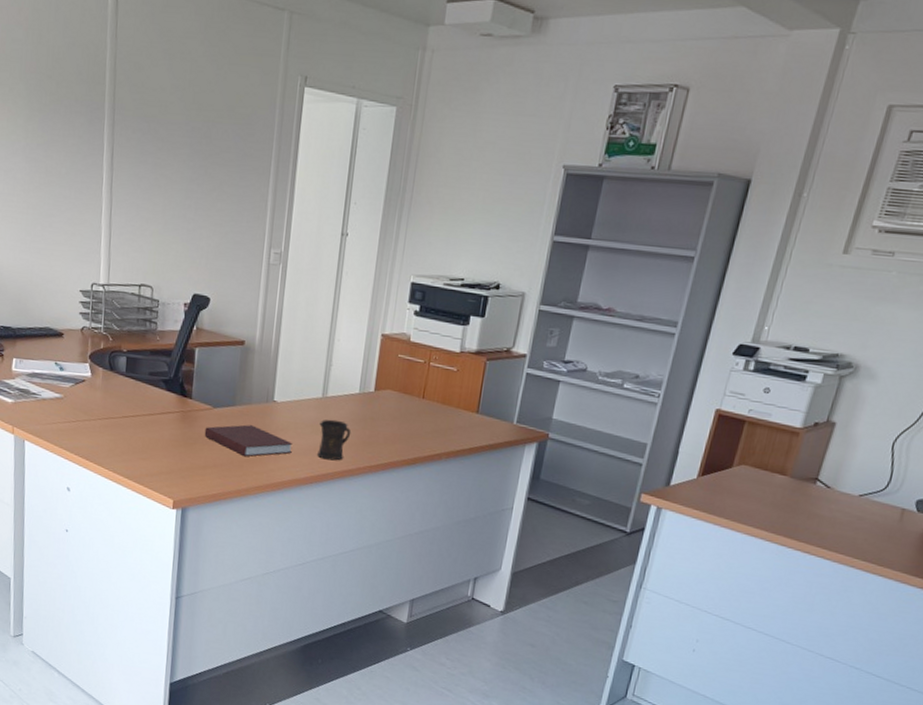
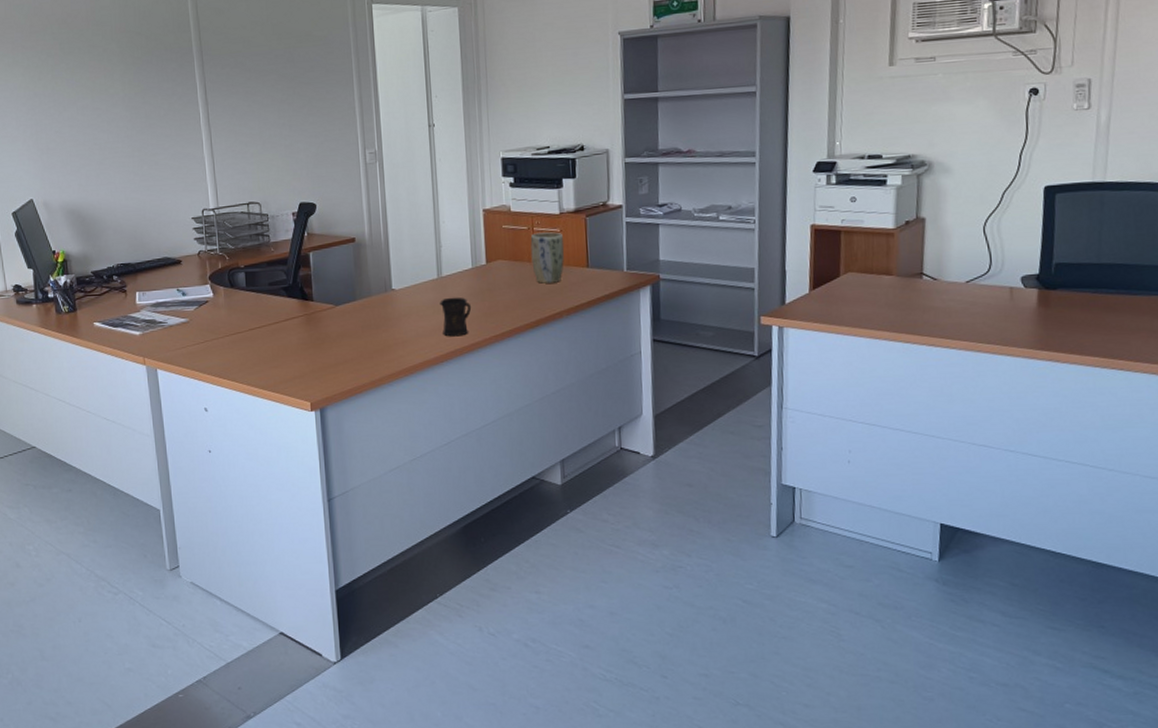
notebook: present [204,424,293,457] -> none [330,316,418,348]
plant pot: none [421,368,459,423] -> present [530,232,565,284]

